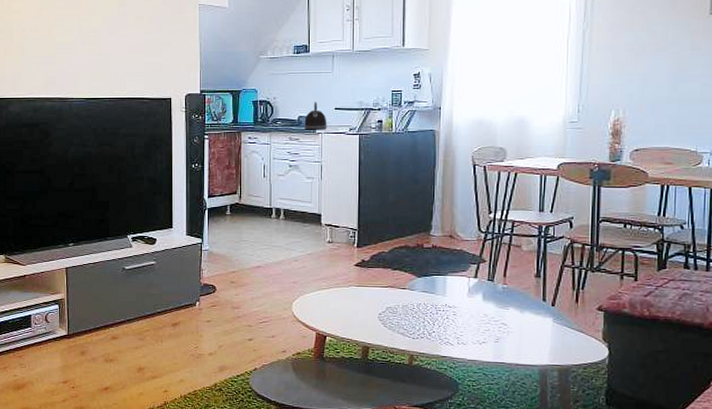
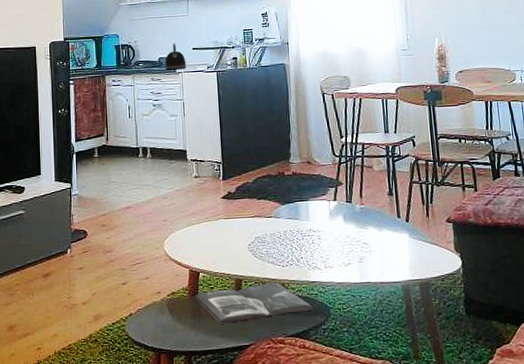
magazine: none [320,353,442,388] -> present [195,282,314,324]

